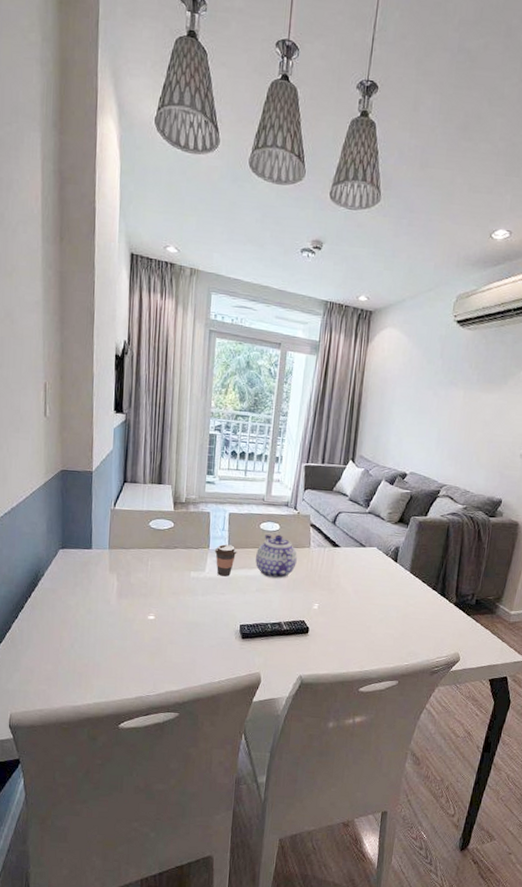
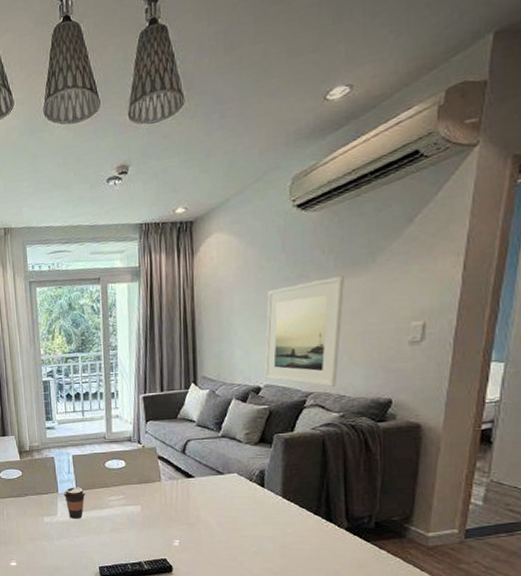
teapot: present [255,534,297,579] -> none [105,471,149,517]
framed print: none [411,389,483,482] -> present [264,276,344,387]

